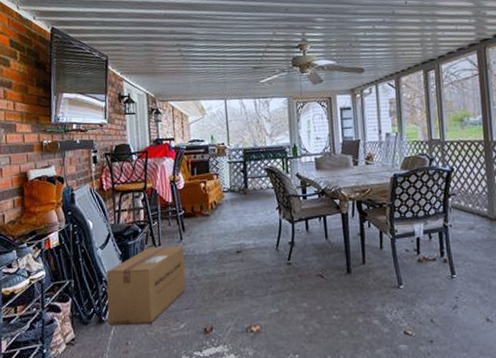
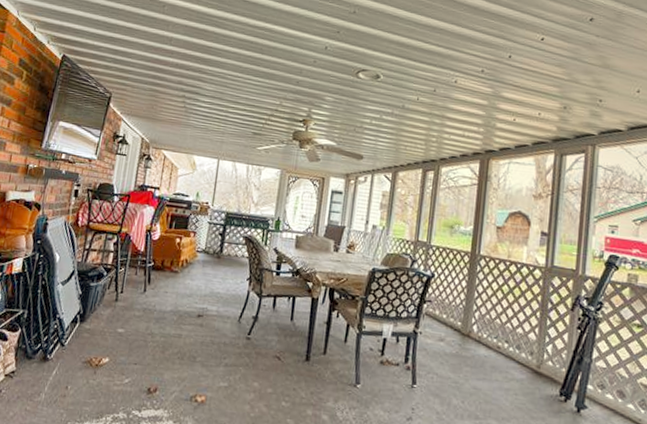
box: present [106,246,186,326] -> none [52,292,146,372]

